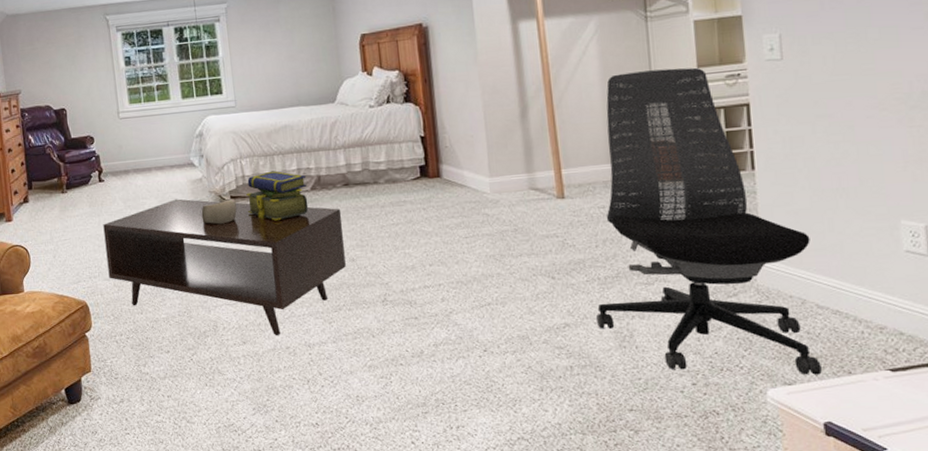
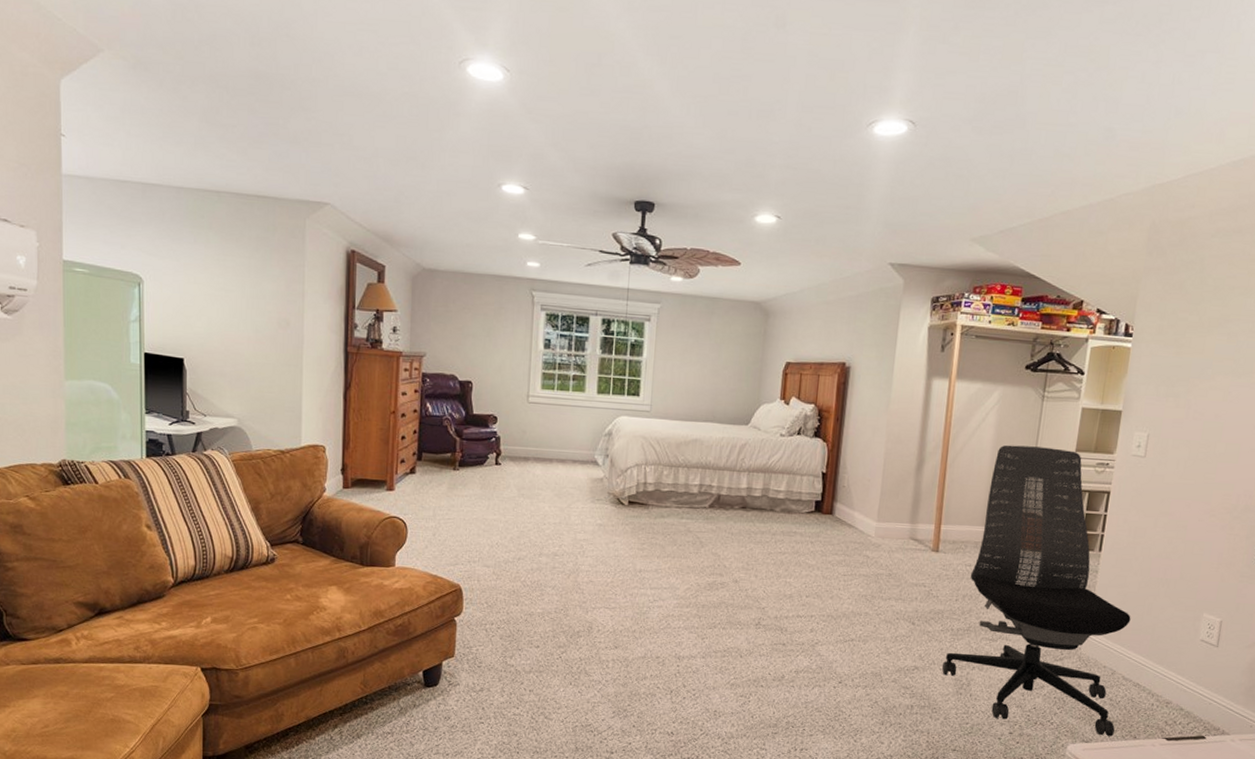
coffee table: present [103,199,346,335] -> none [489,495,734,644]
decorative bowl: present [201,198,237,225] -> none [595,502,633,528]
stack of books: present [246,170,309,221] -> none [643,482,707,533]

